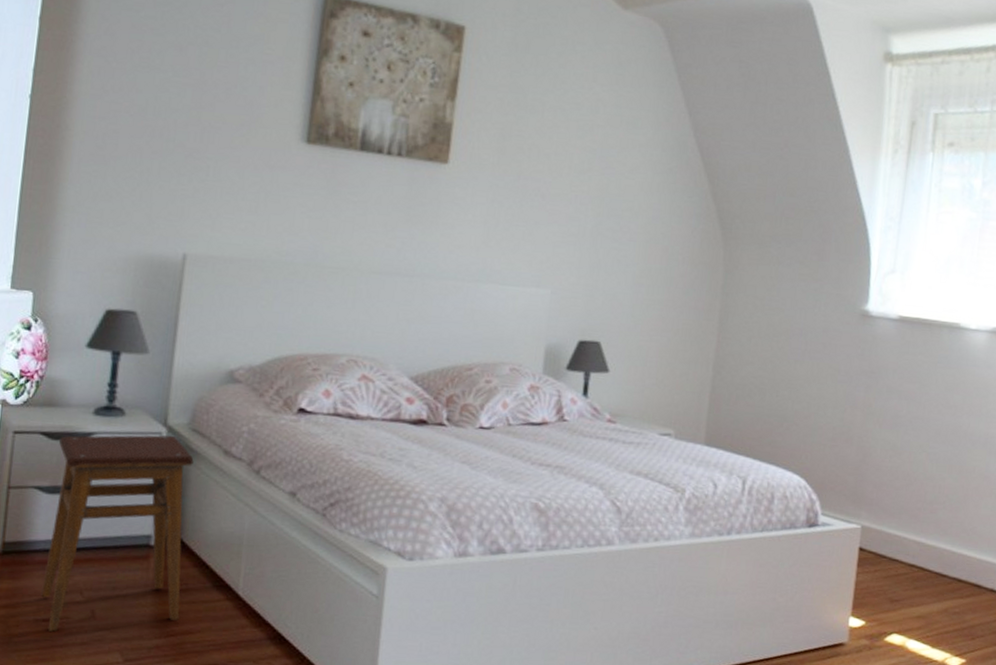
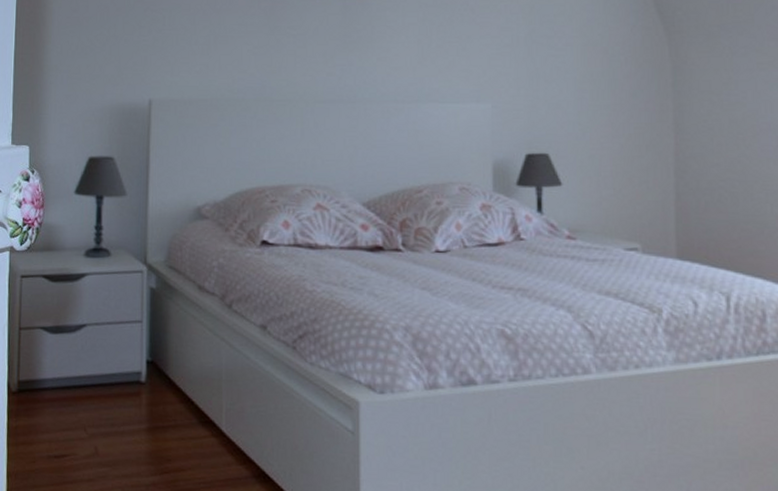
stool: present [41,435,194,632] -> none [52,273,172,468]

